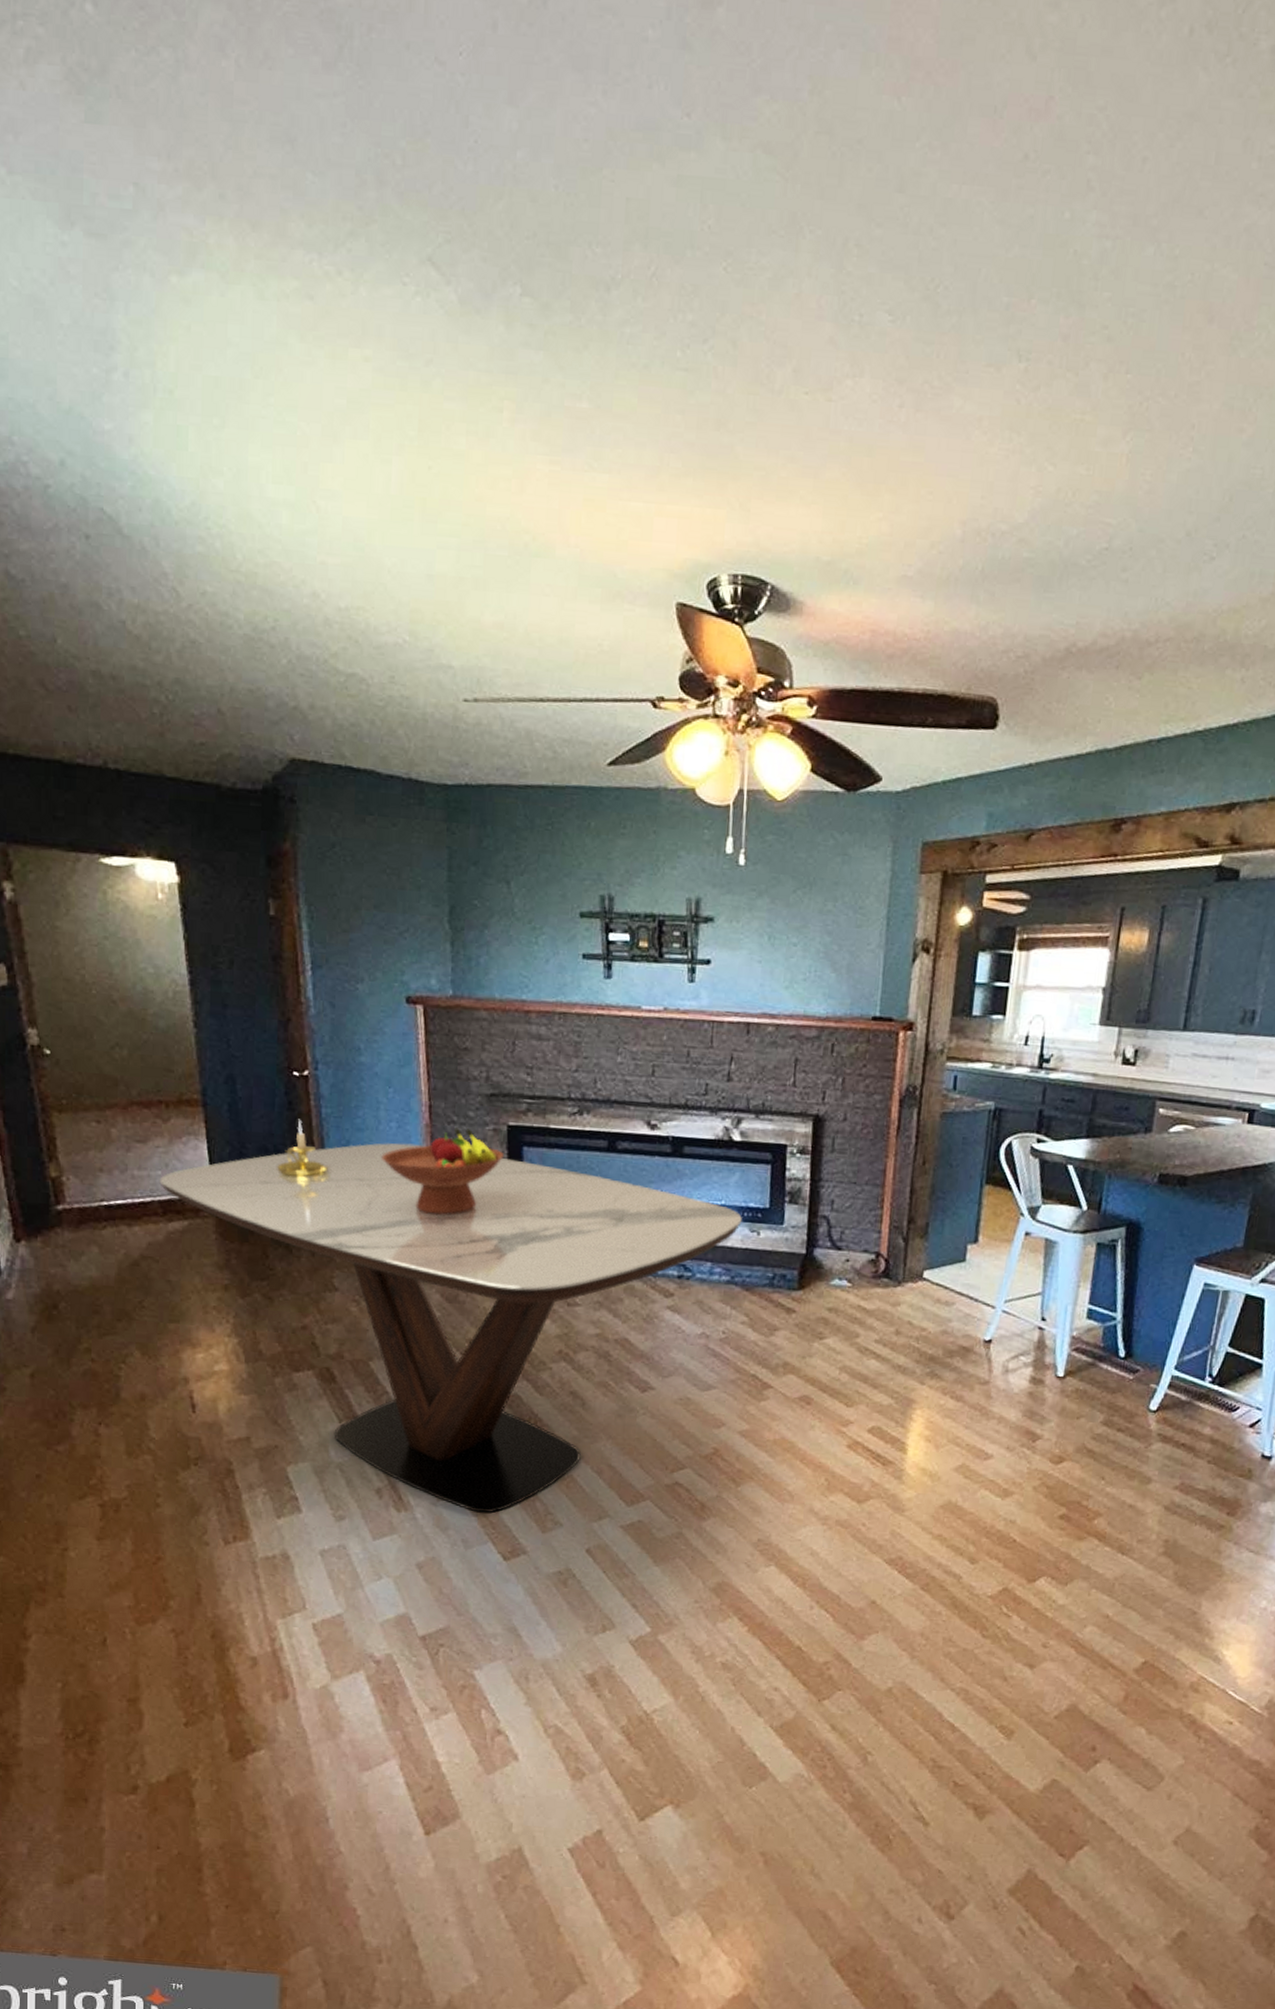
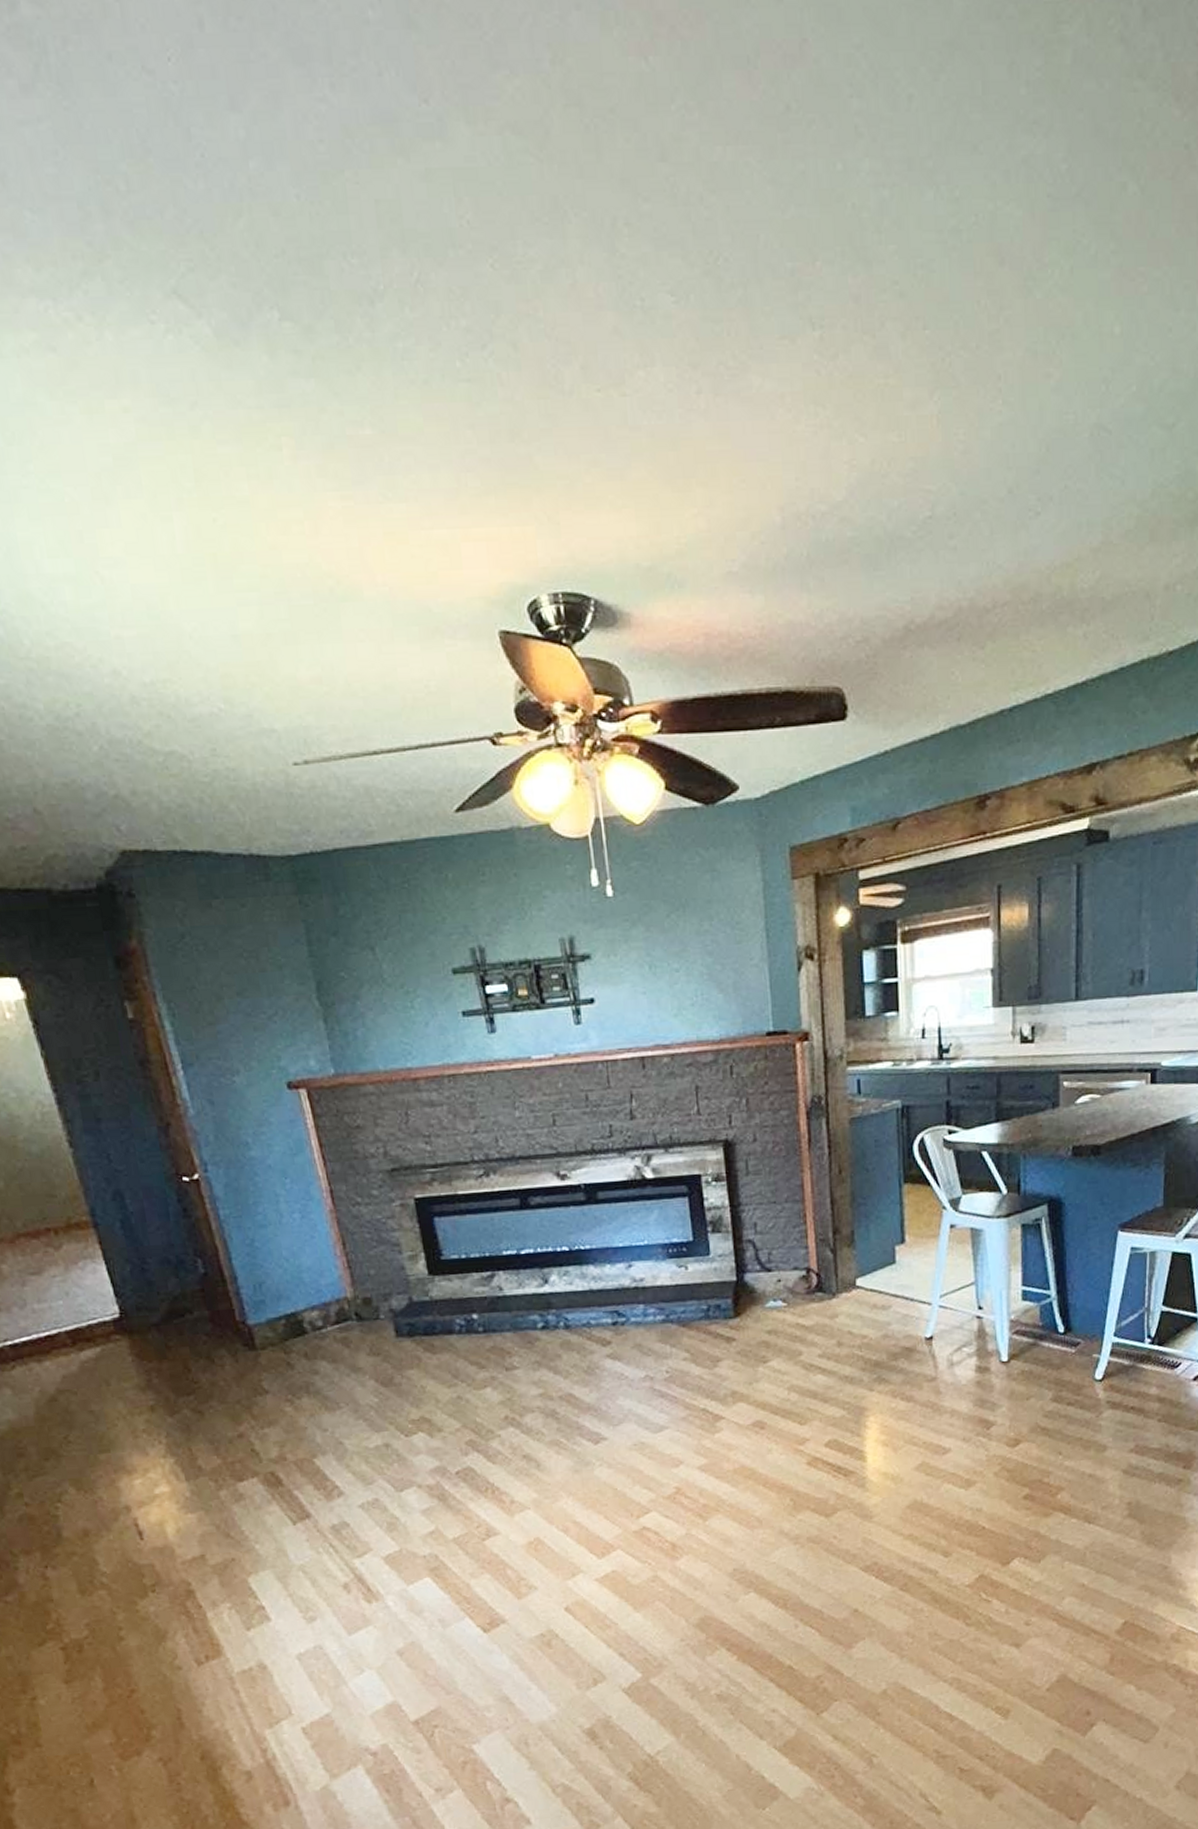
dining table: present [159,1143,742,1513] -> none [62,1231,668,1591]
candle holder: present [277,1119,329,1178] -> none [183,1225,238,1286]
fruit bowl: present [381,1128,504,1215] -> none [290,1208,416,1301]

